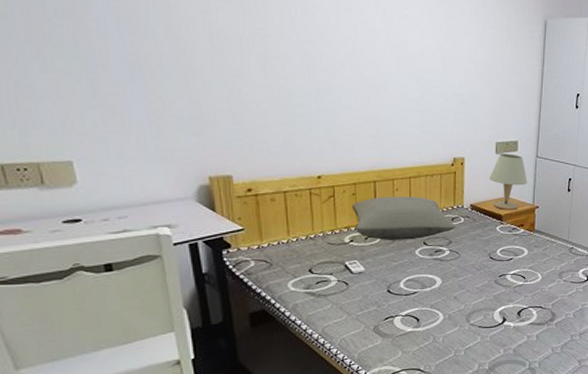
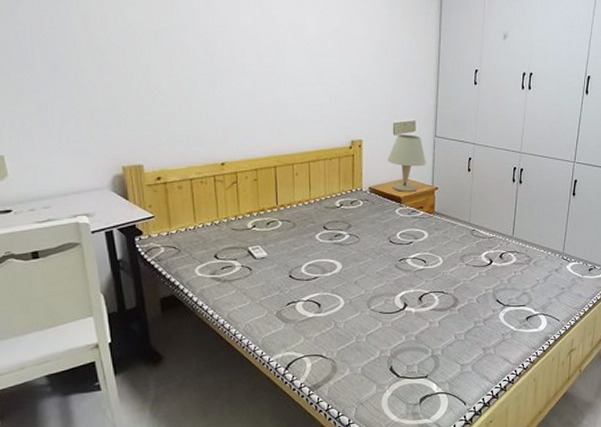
pillow: present [351,196,456,240] -> none [253,180,355,225]

